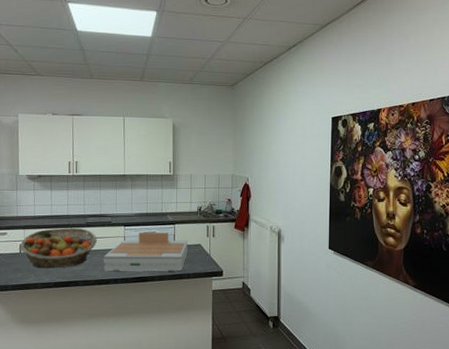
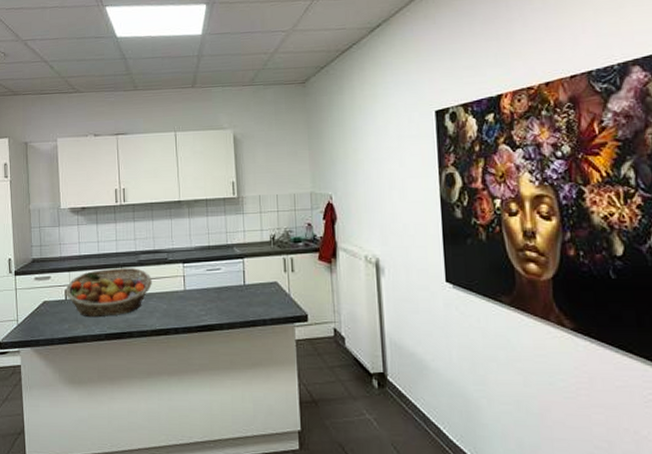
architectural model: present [103,232,188,272] -> none [161,268,261,319]

